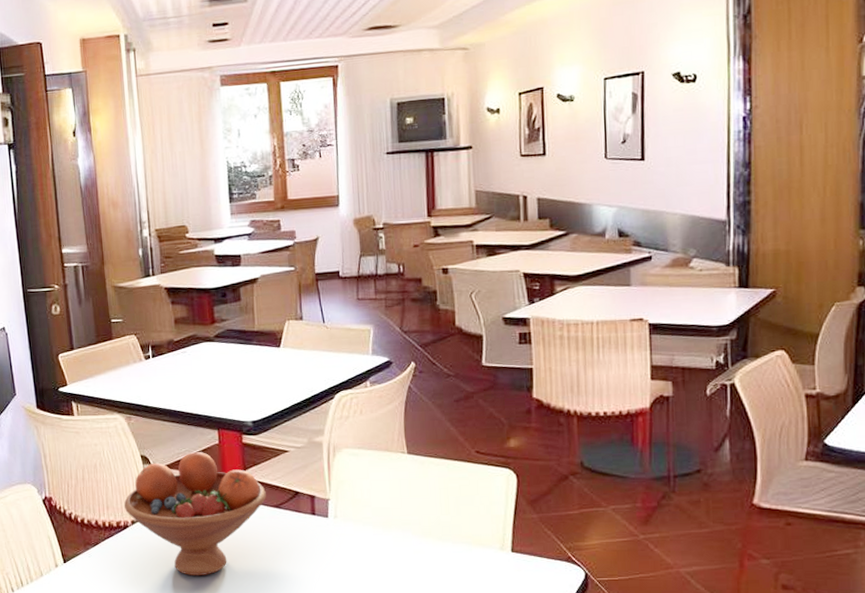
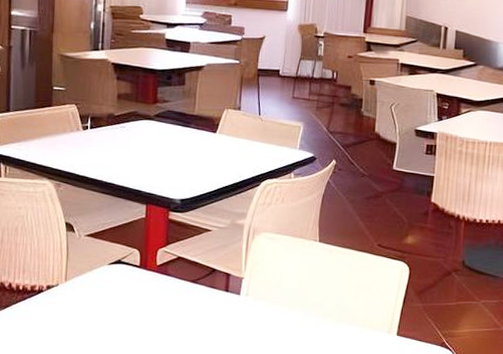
fruit bowl: present [124,452,266,576] -> none [41,224,185,344]

